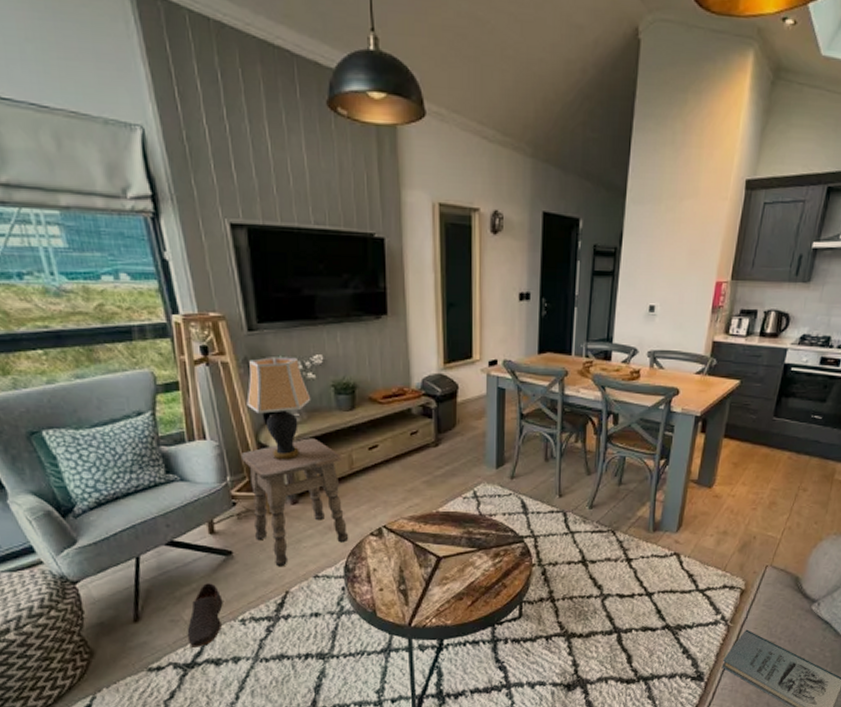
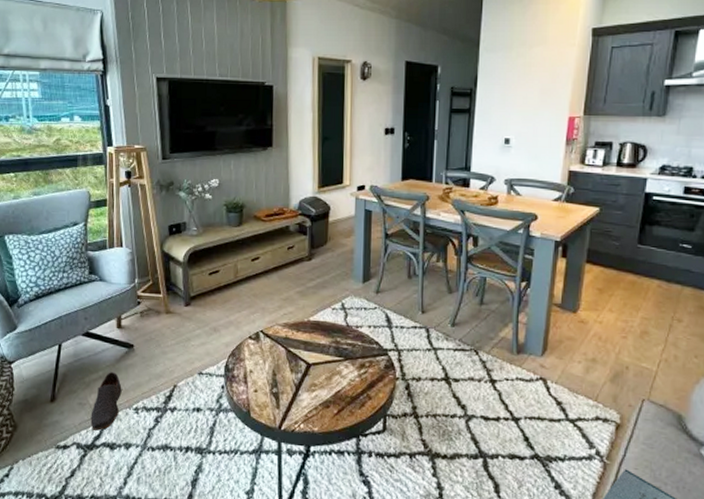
side table: present [240,438,349,567] -> none [147,249,231,362]
table lamp: present [247,357,311,460] -> none [156,180,207,267]

